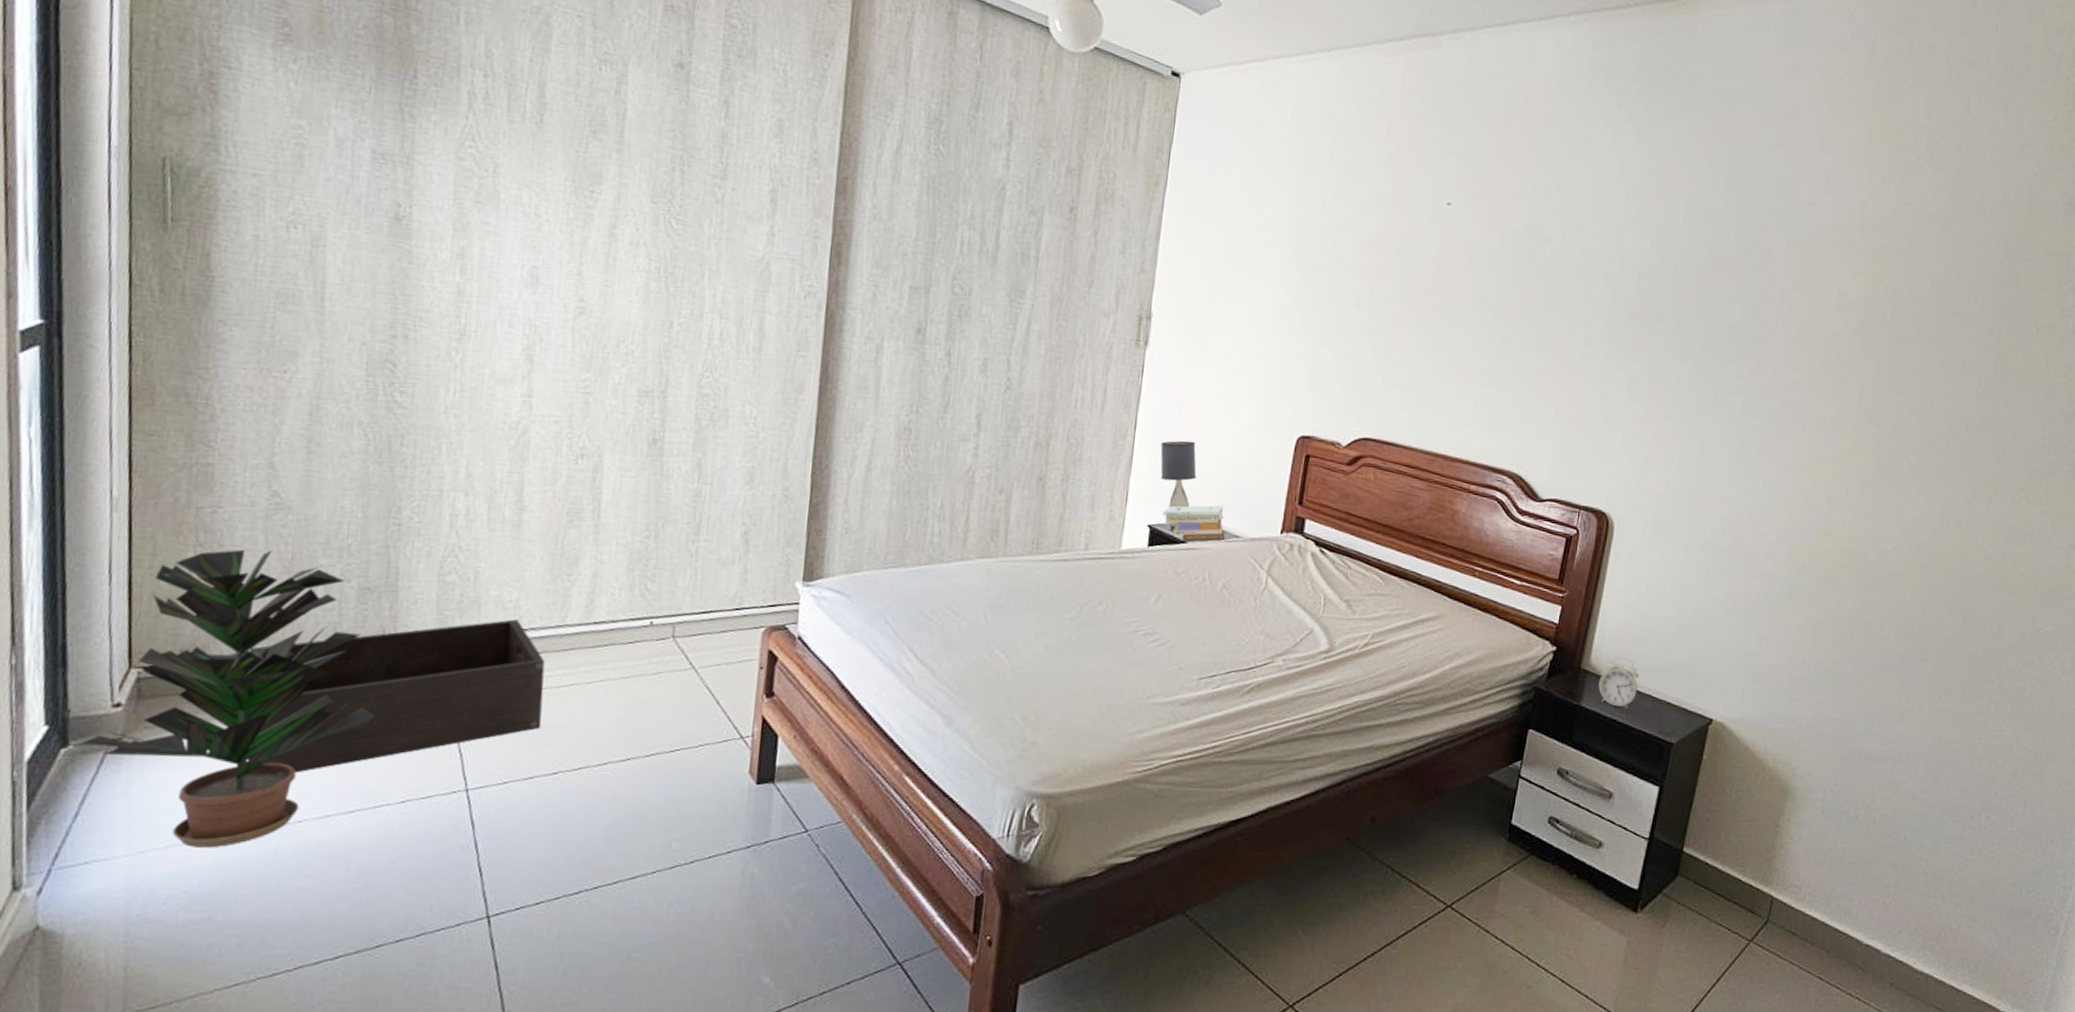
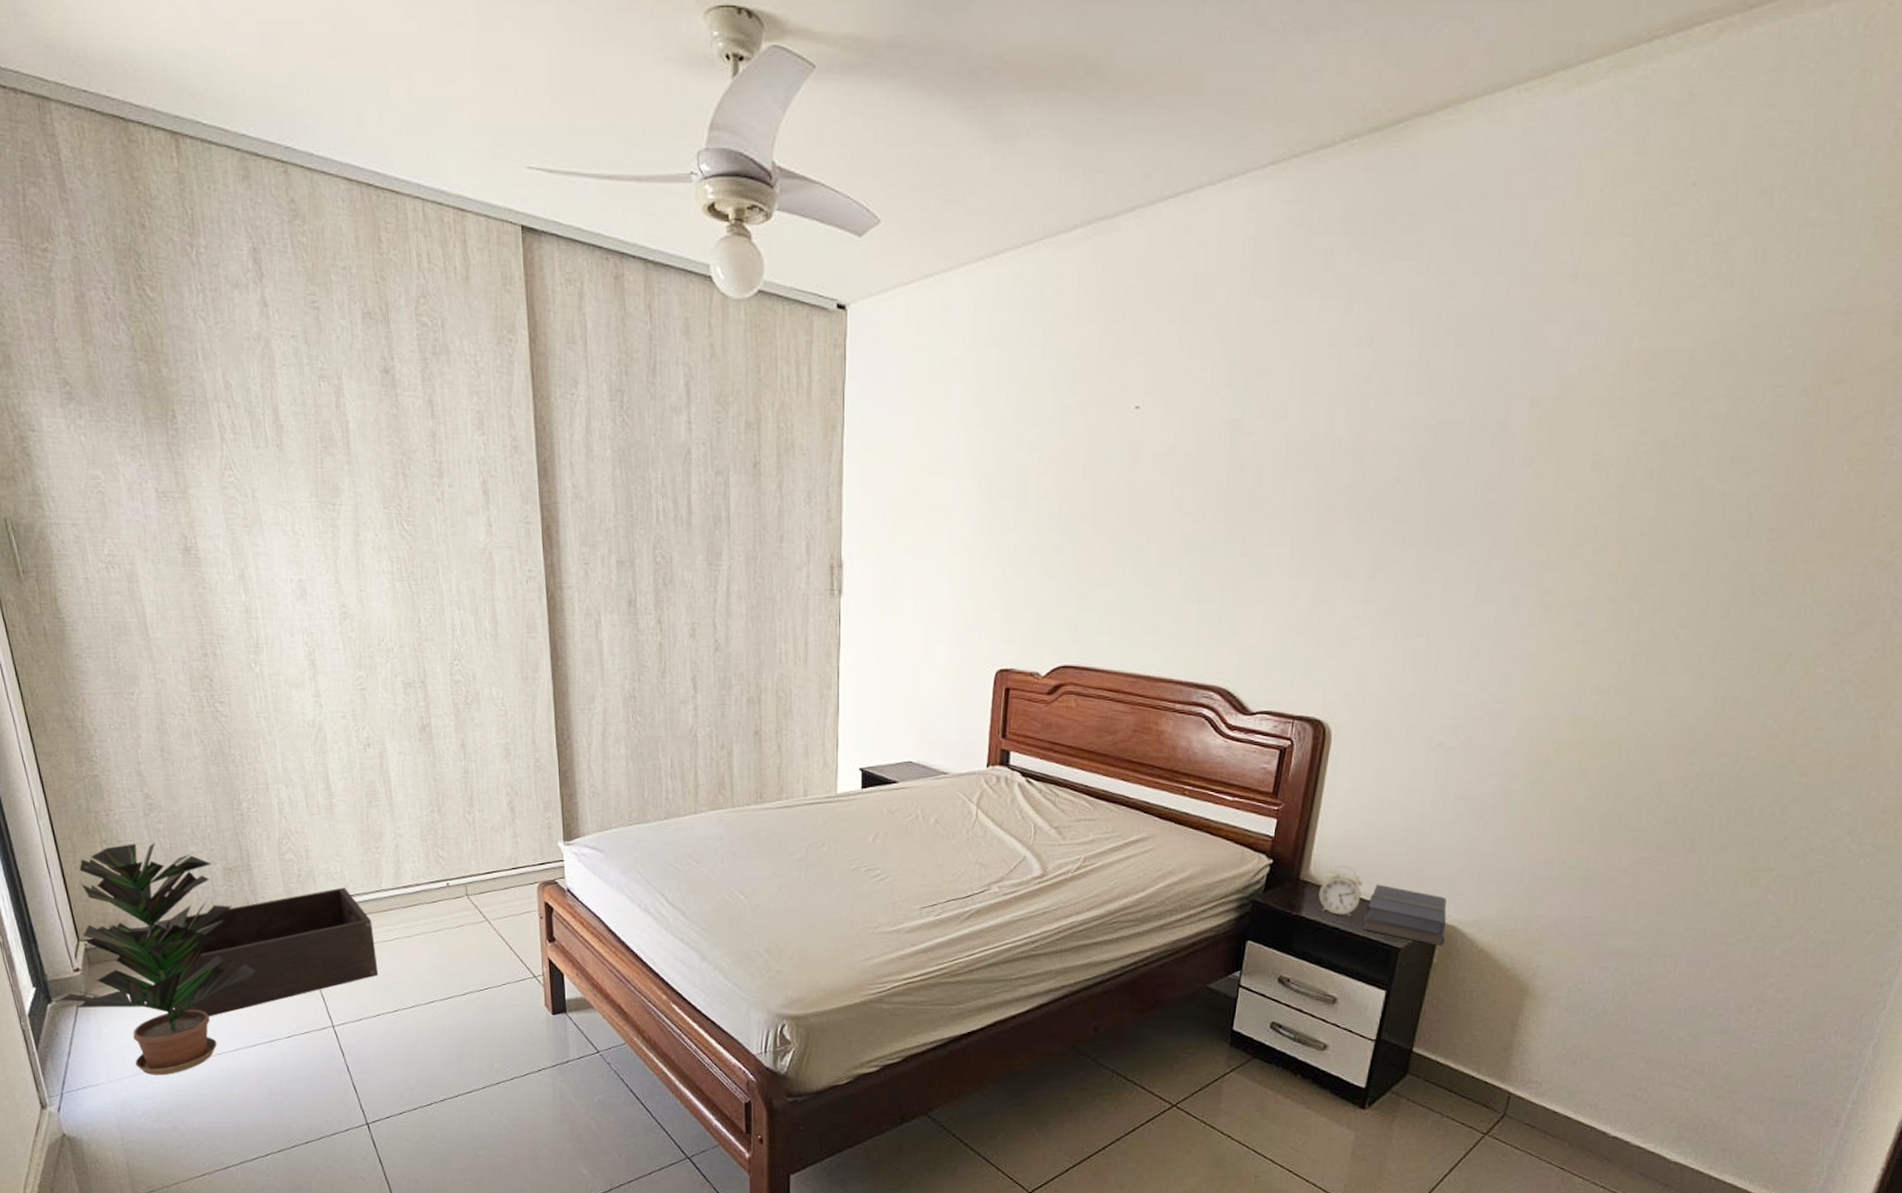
table lamp: present [1160,440,1197,532] -> none [864,684,901,773]
books: present [1162,505,1225,542] -> none [872,745,932,781]
book: none [1638,677,1716,743] -> present [1362,884,1447,946]

